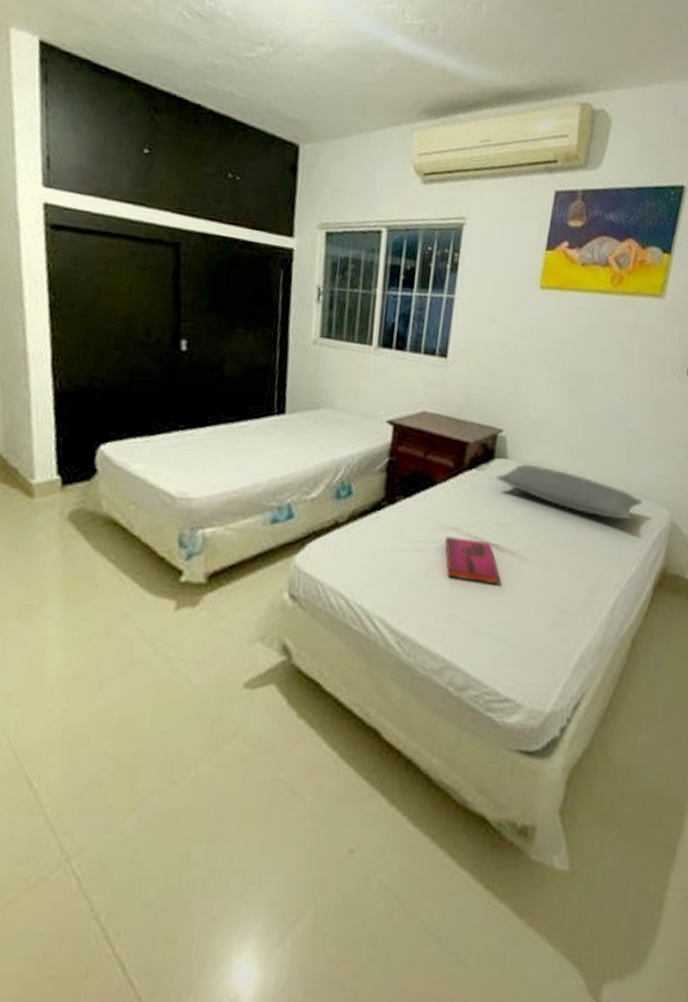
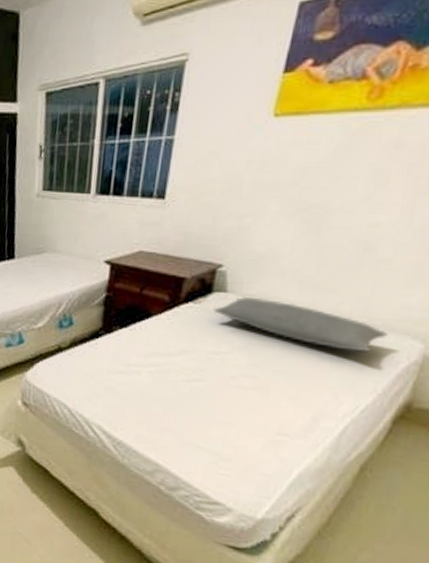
hardback book: present [444,536,499,584] -> none [158,362,213,405]

